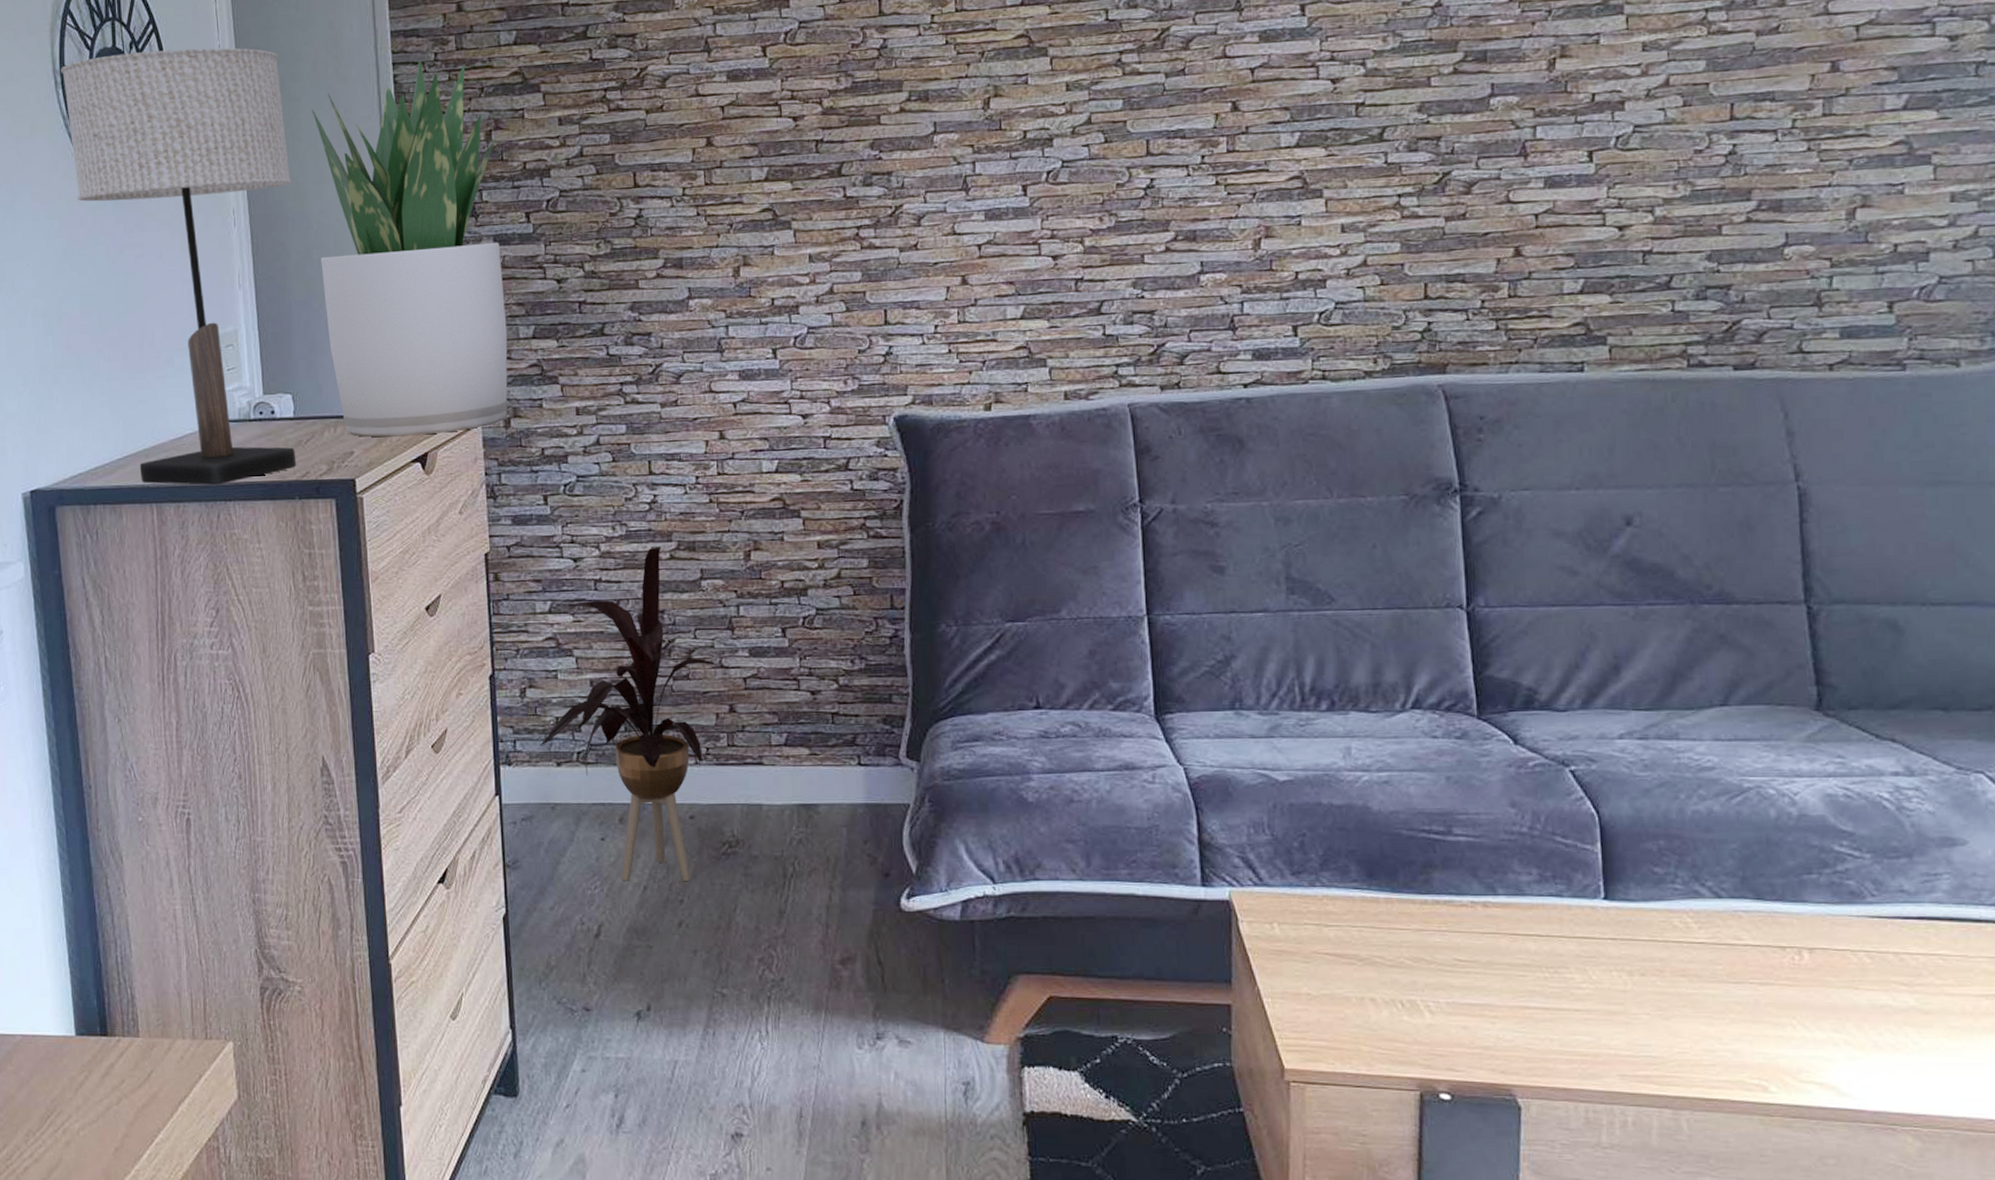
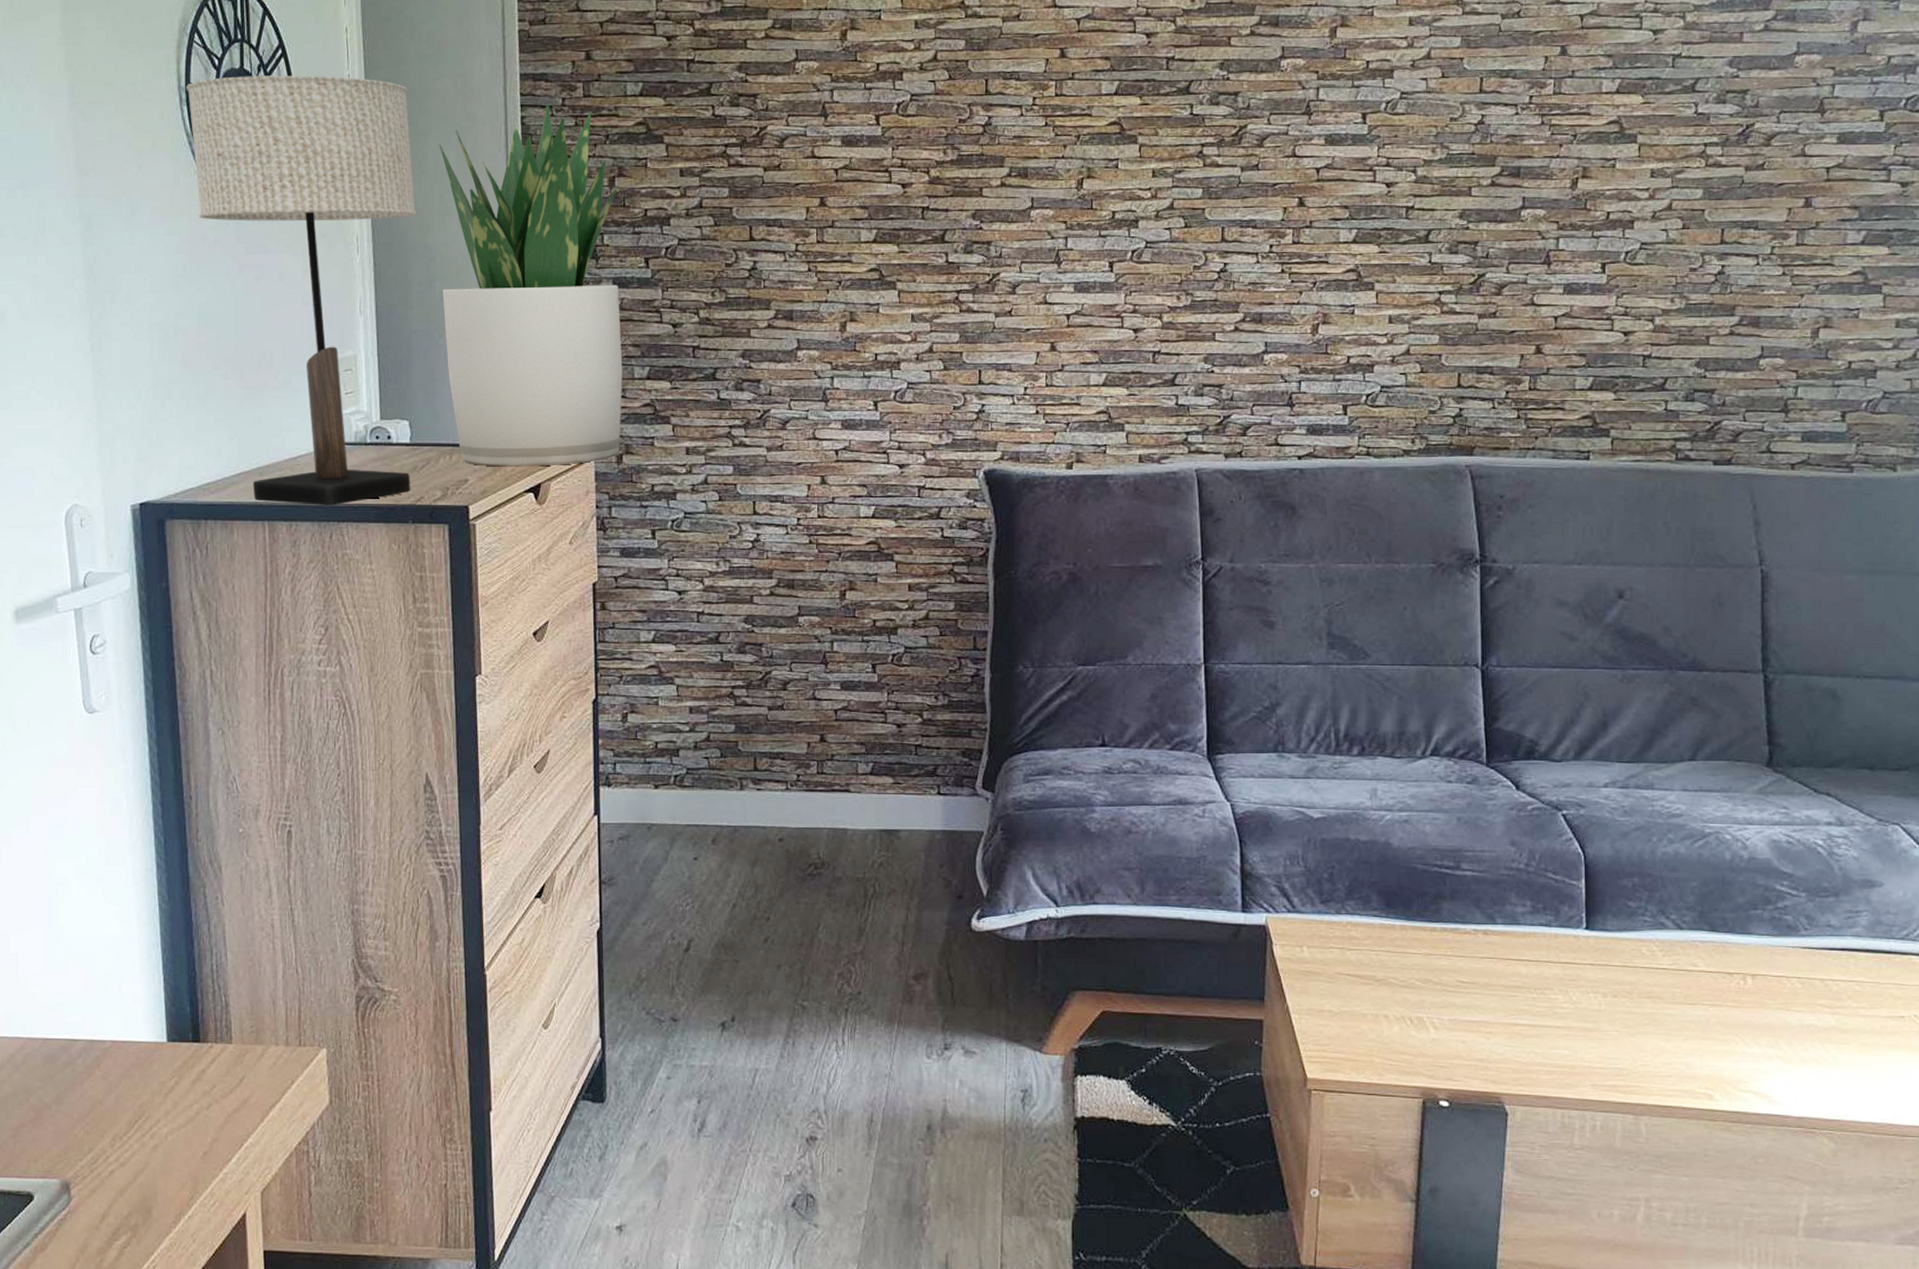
house plant: present [539,546,716,882] -> none [638,583,810,901]

